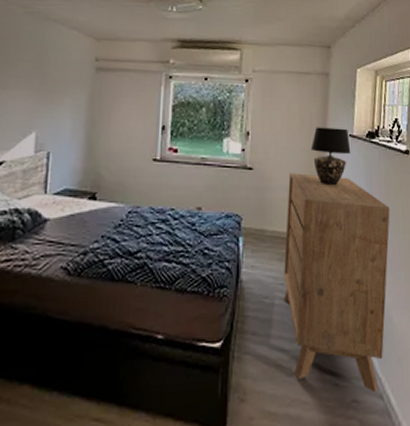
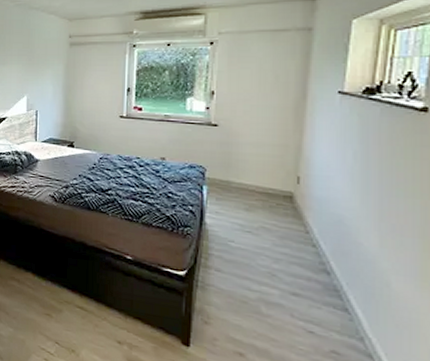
dresser: present [284,172,390,393] -> none [251,130,394,351]
table lamp: present [310,127,351,186] -> none [286,84,340,144]

